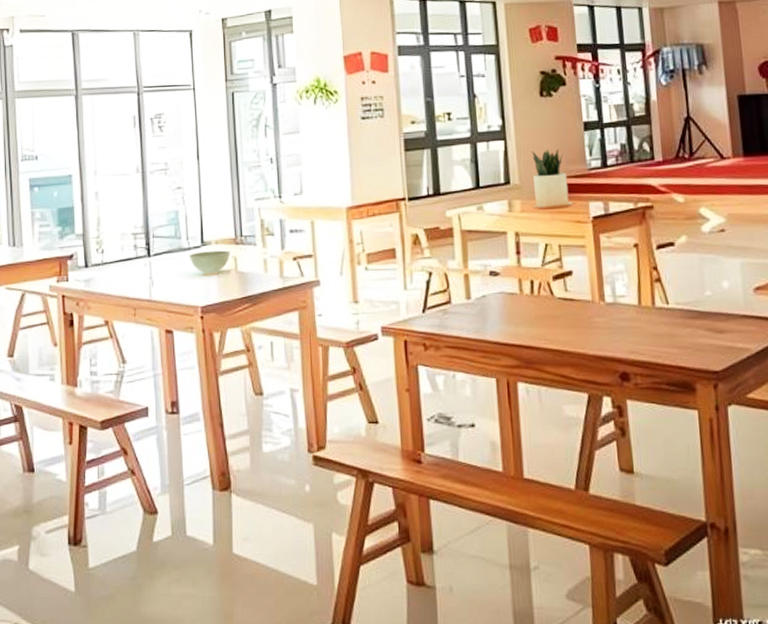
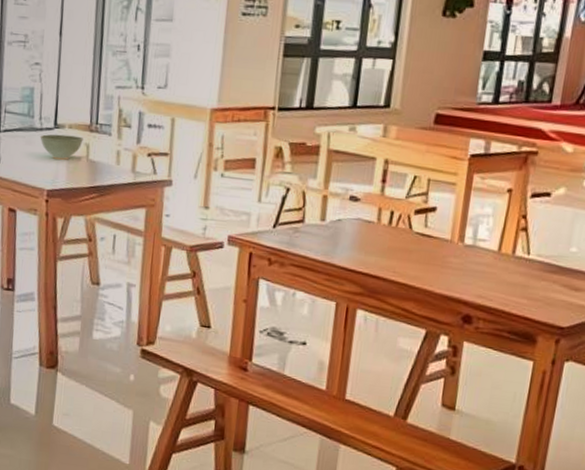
planter: present [532,149,574,211] -> none [409,75,454,142]

